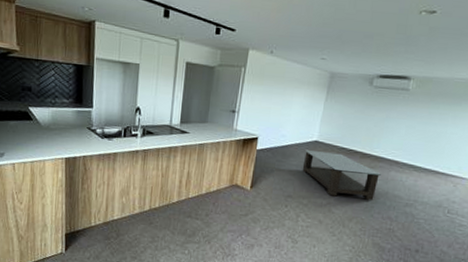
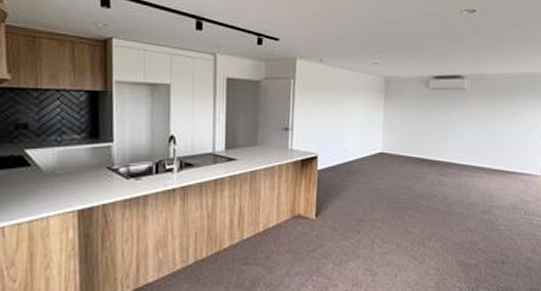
coffee table: present [302,150,381,200] -> none [370,164,453,213]

